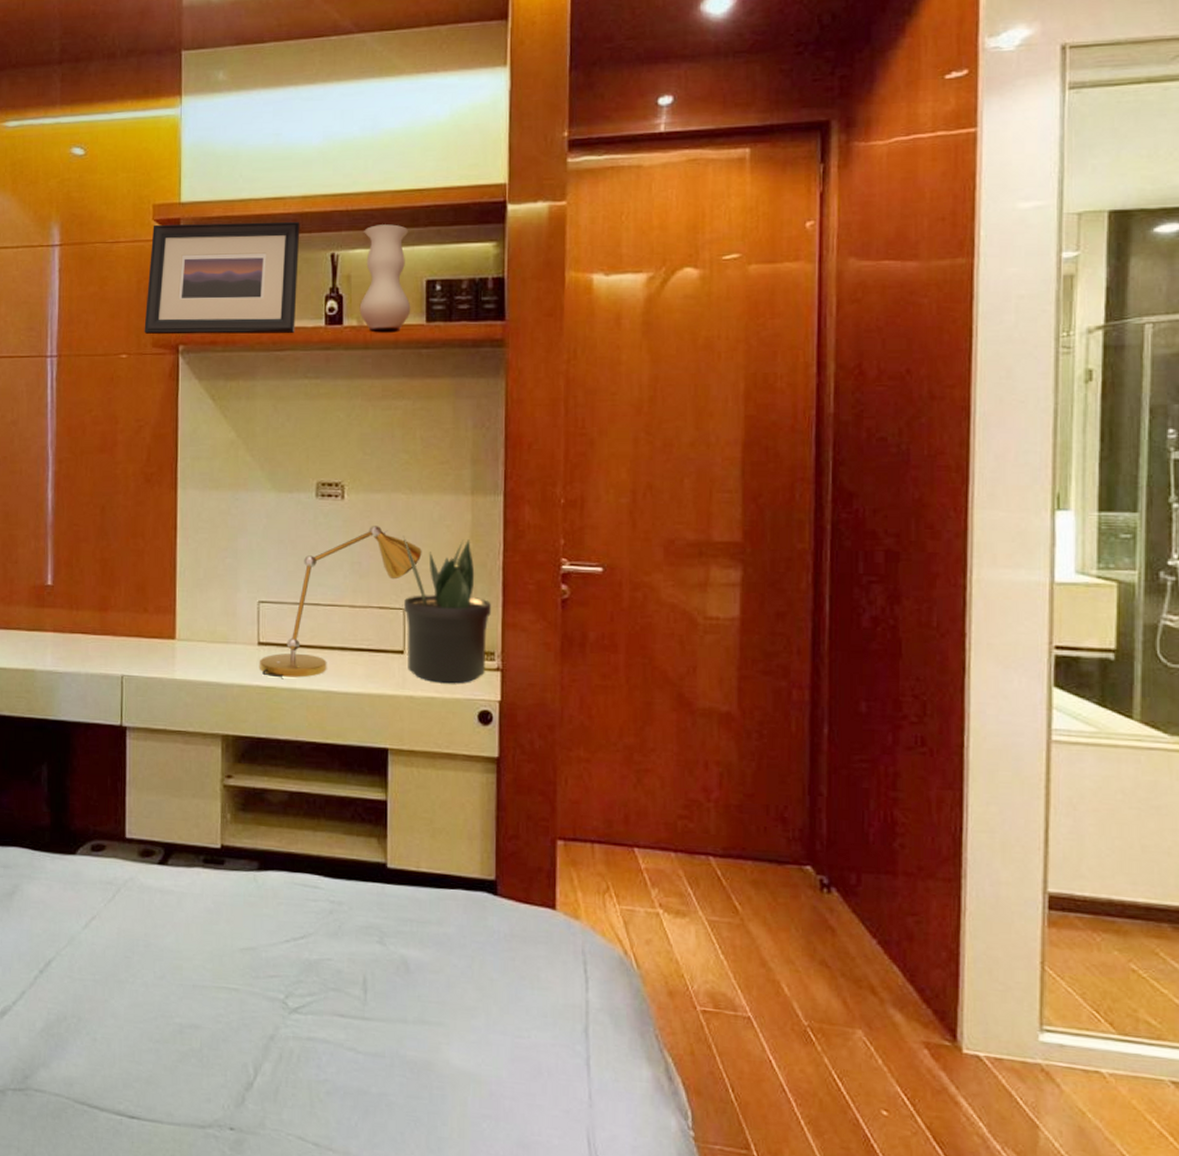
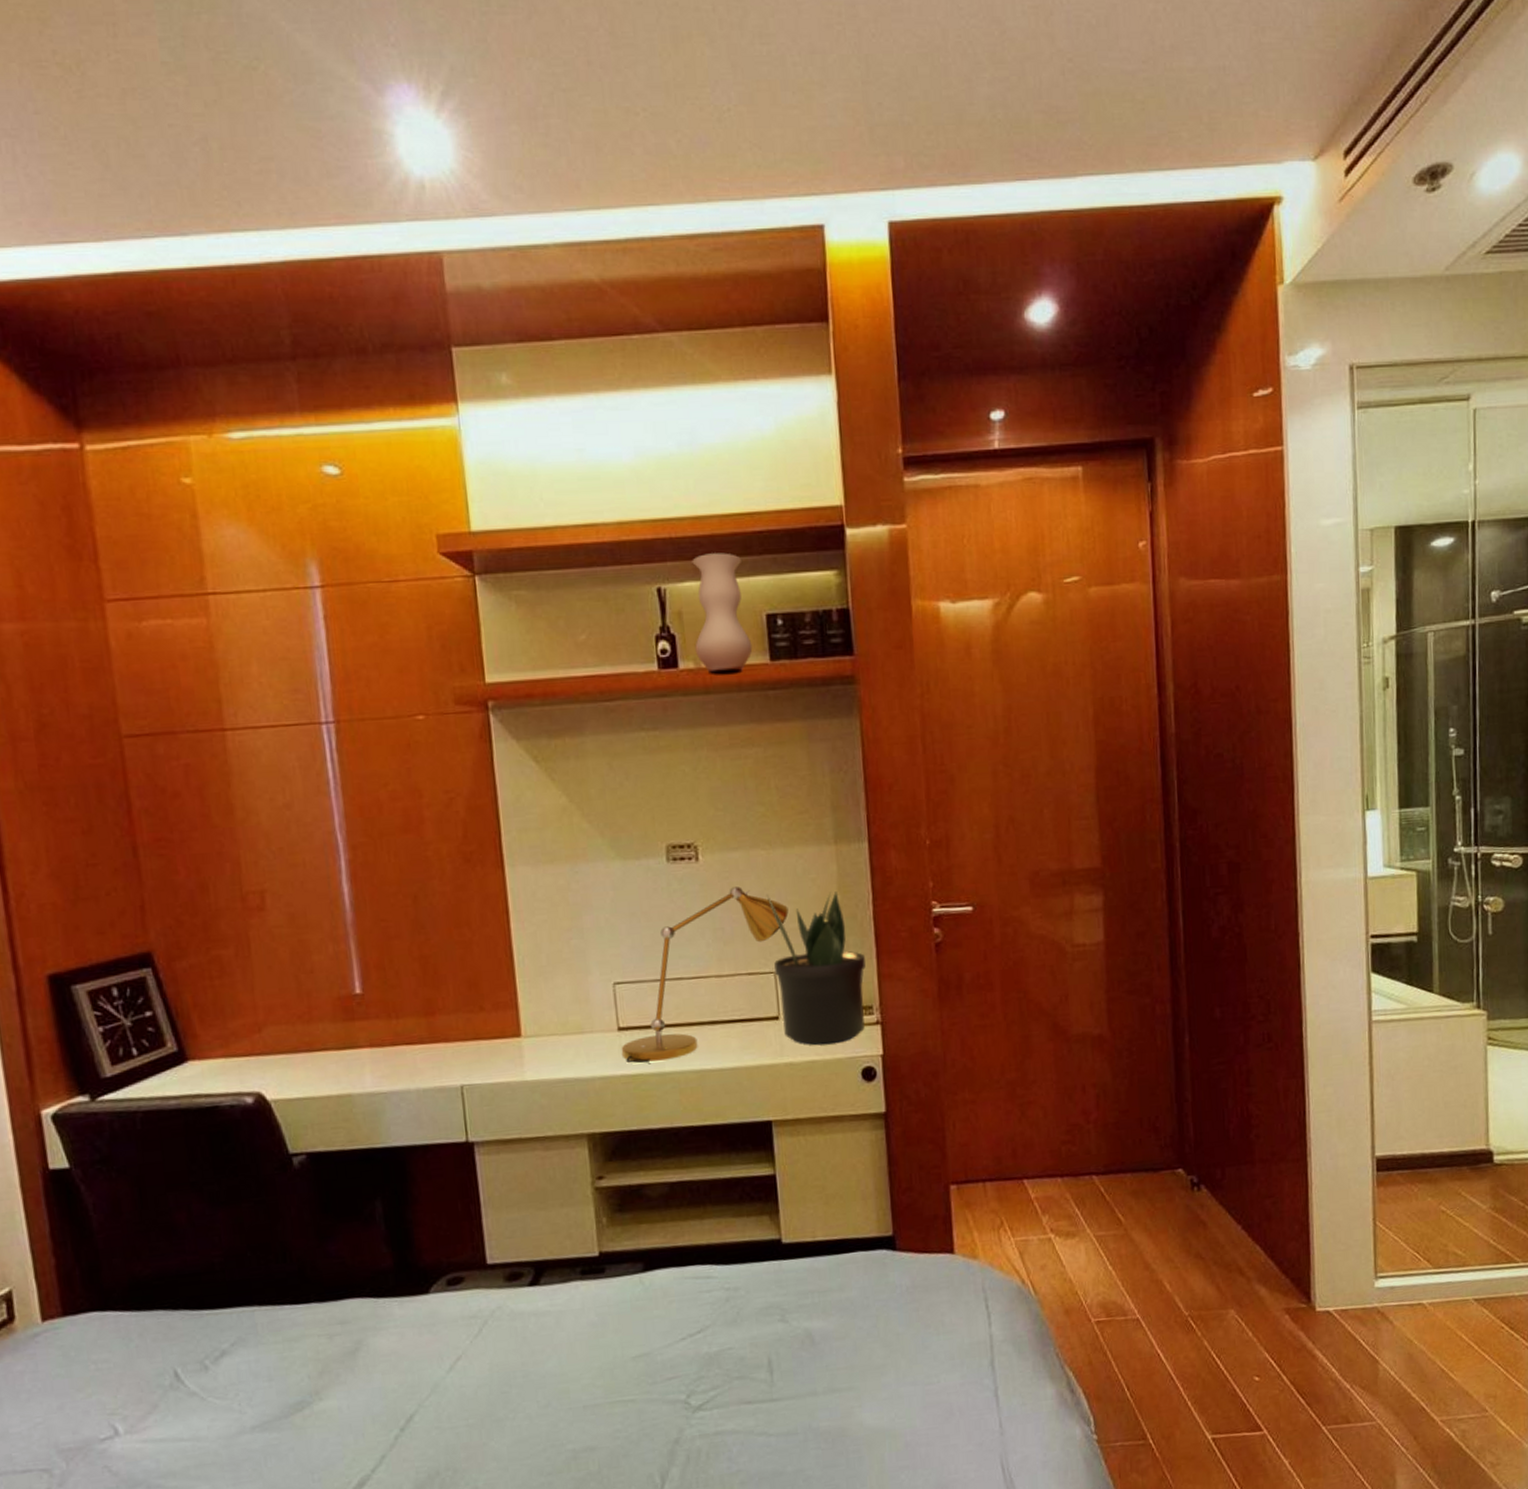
picture frame: present [144,221,300,335] -> none [439,552,625,690]

